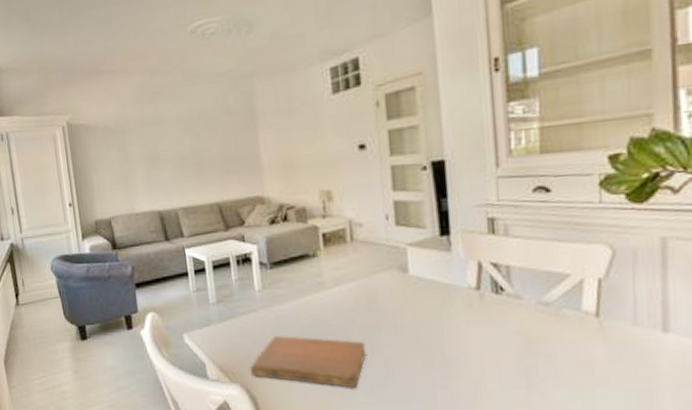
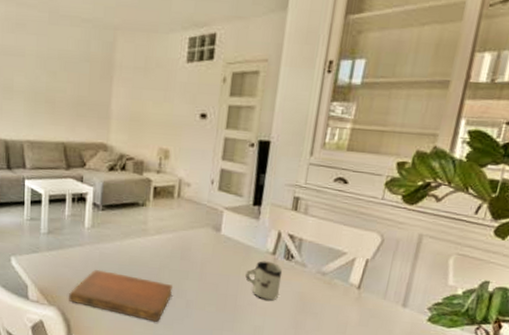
cup: none [449,298,496,346] -> present [245,261,283,301]

